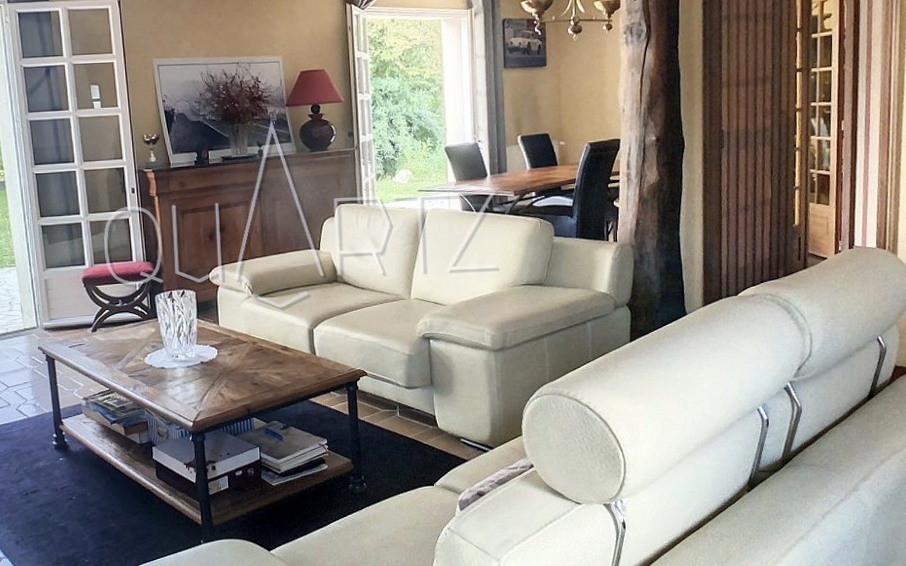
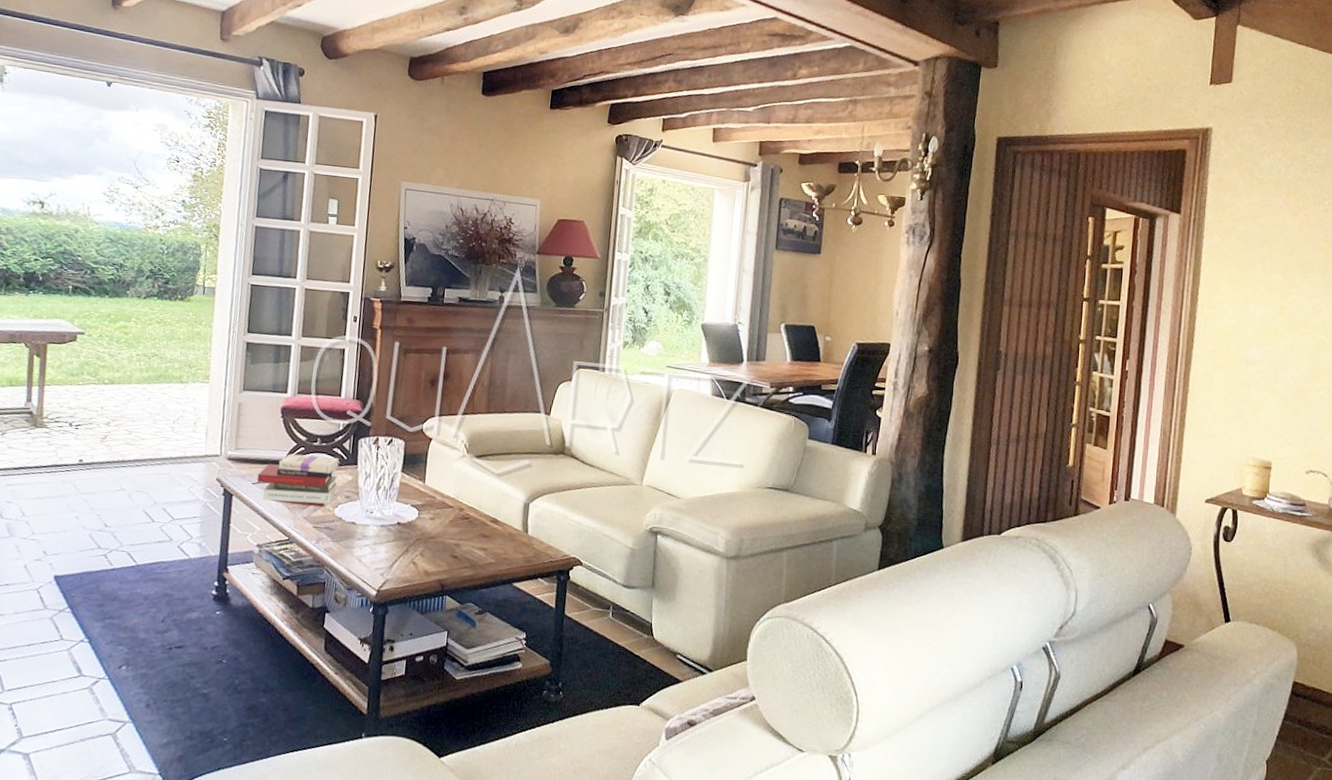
books: none [72,314,145,360] -> present [256,453,340,506]

